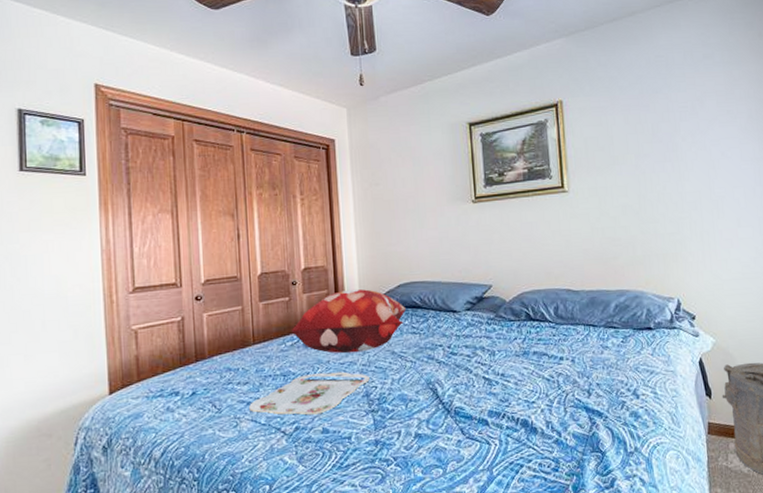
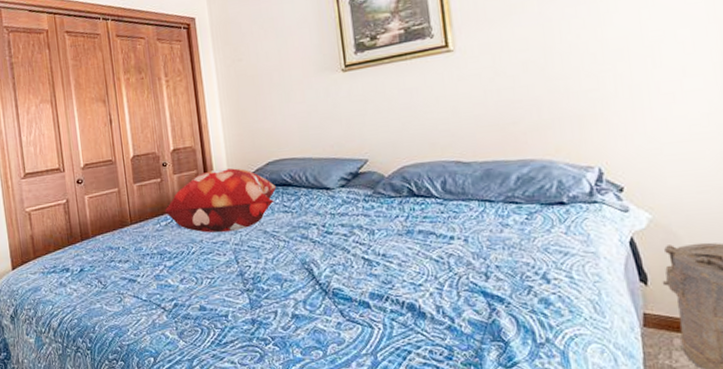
serving tray: present [249,371,370,415] -> none [131,251,243,293]

